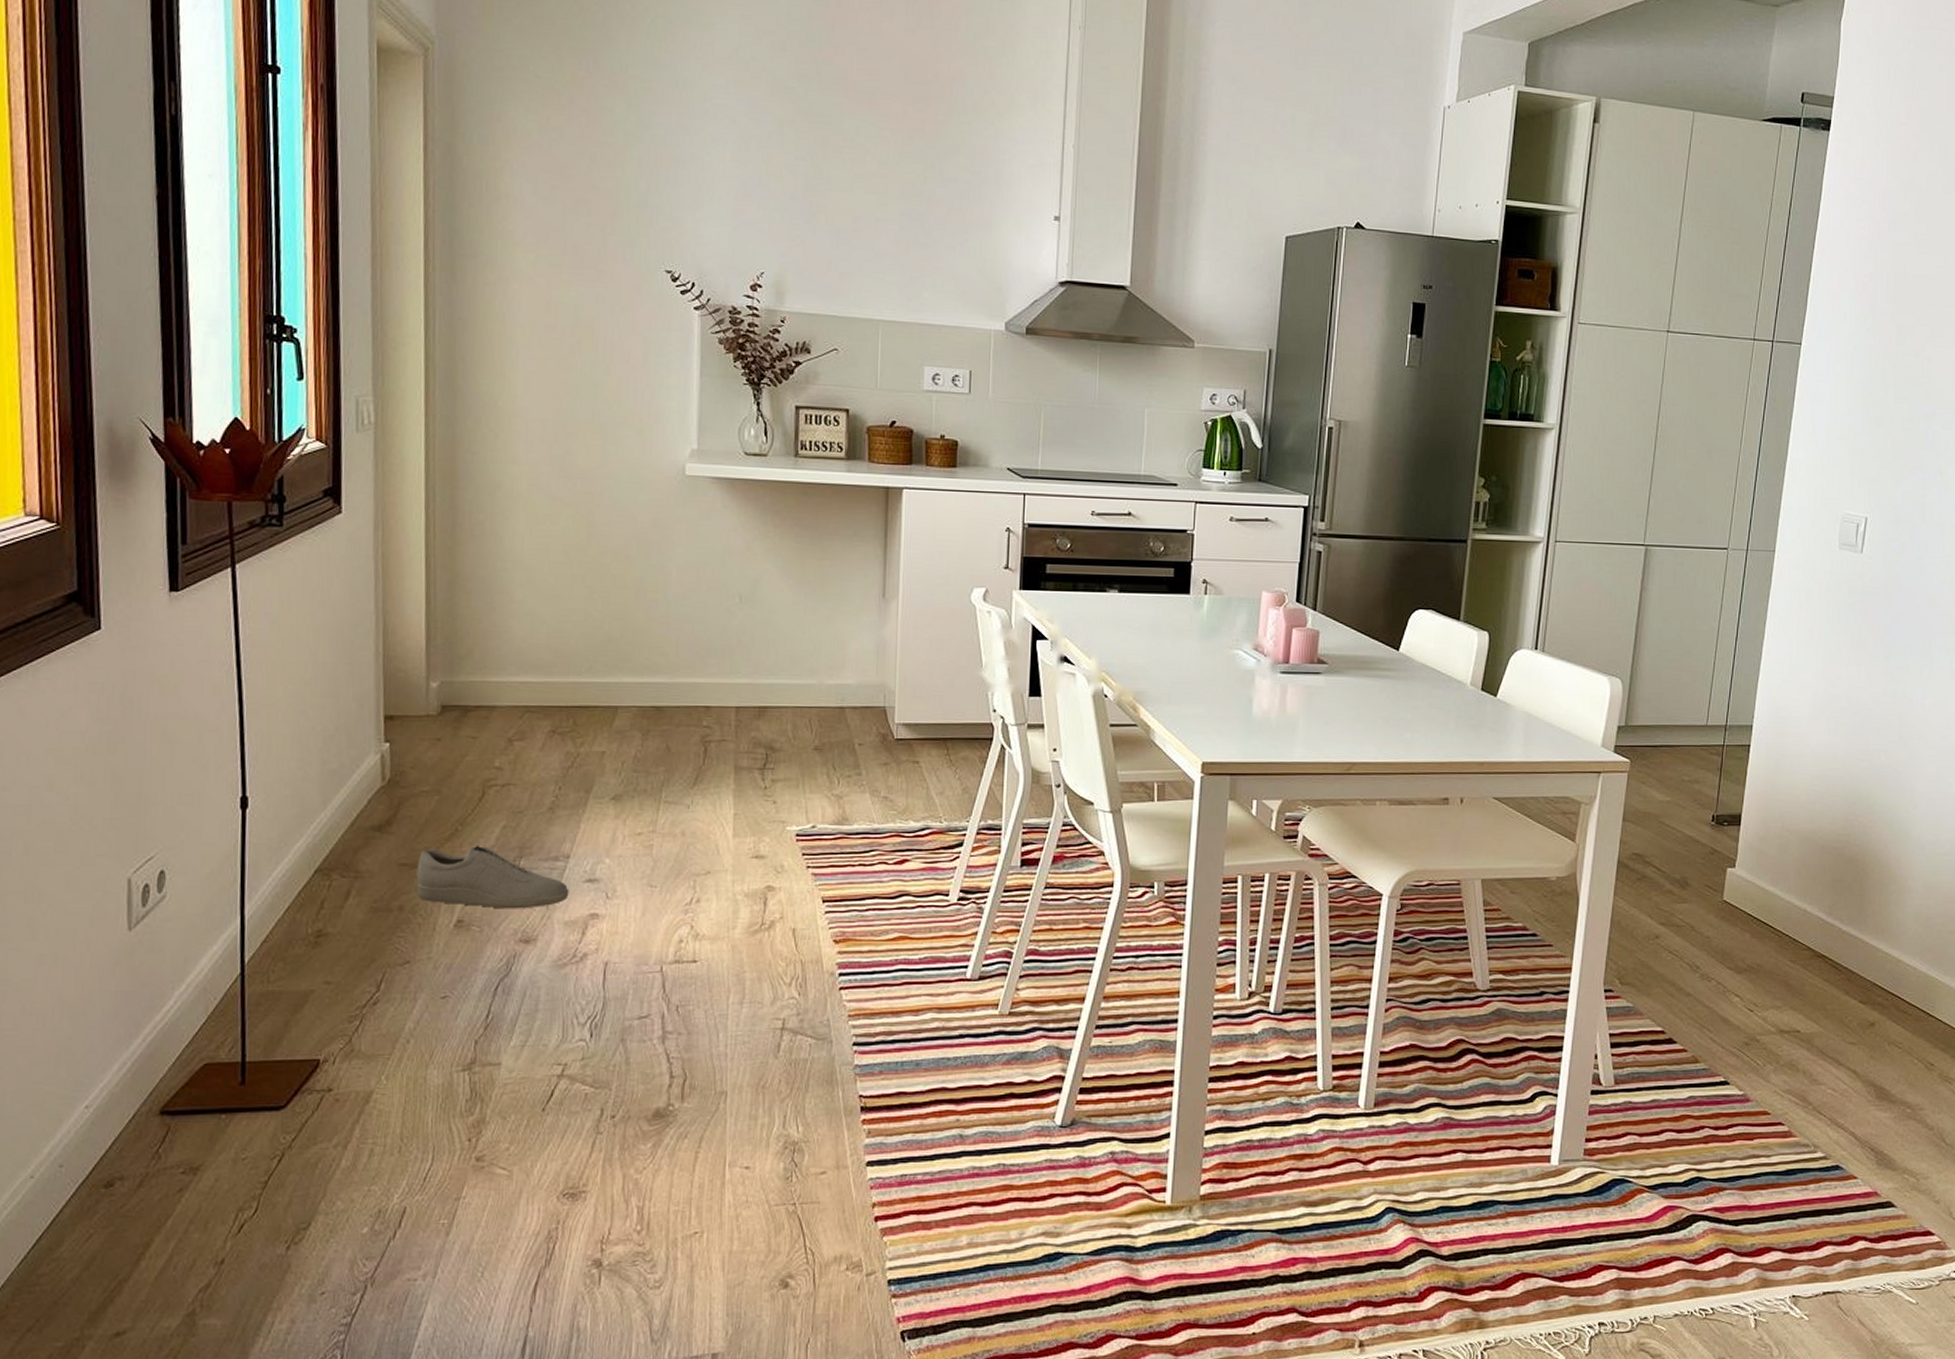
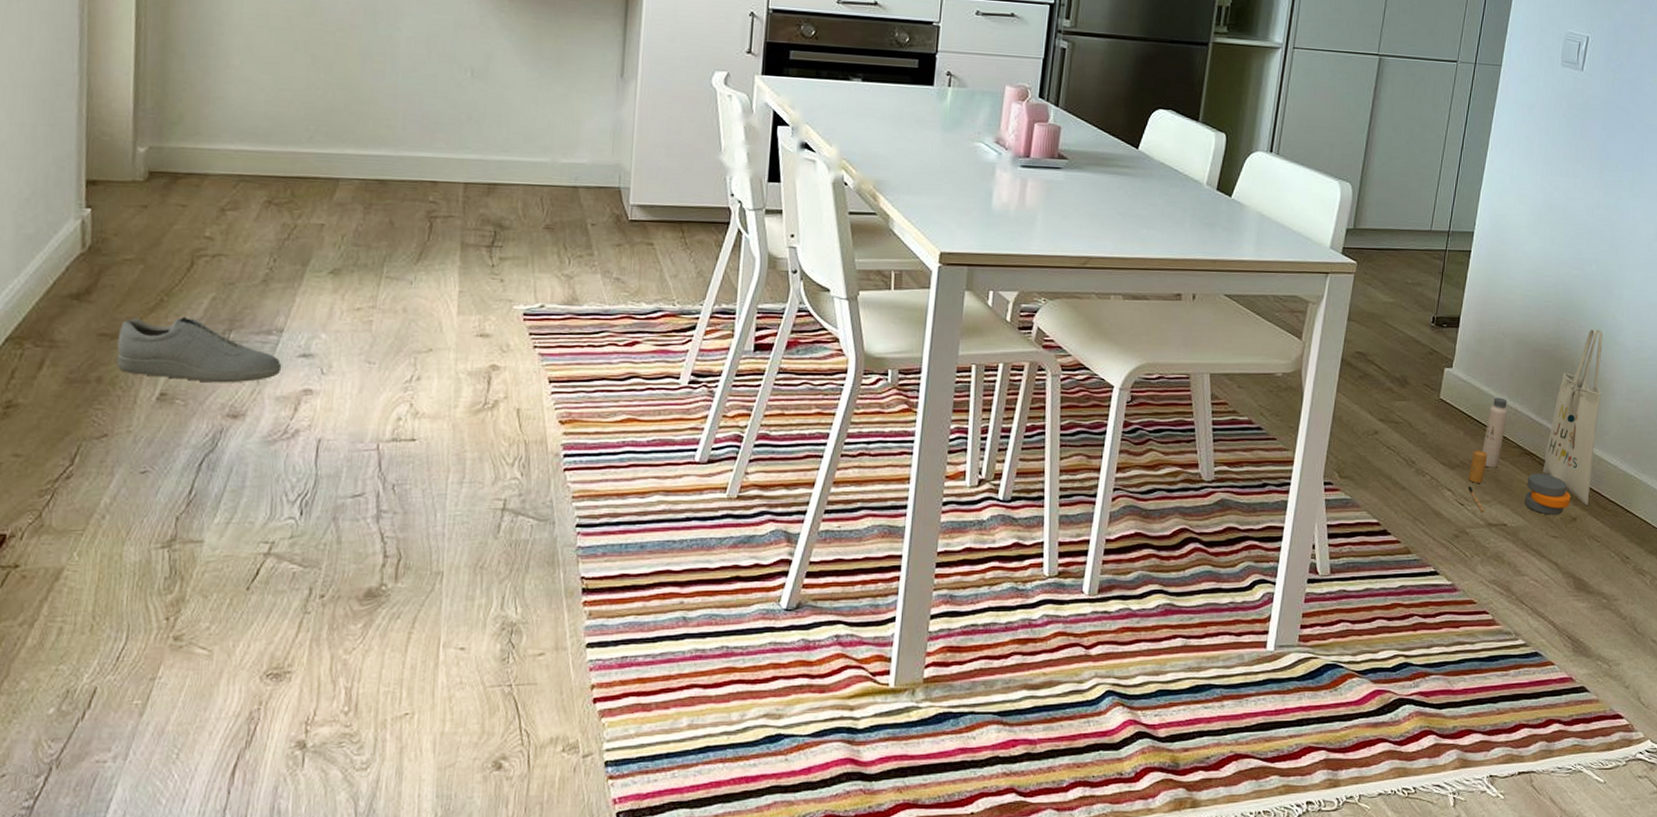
tote bag: none [1756,824,1896,1020] -> present [1468,330,1603,515]

